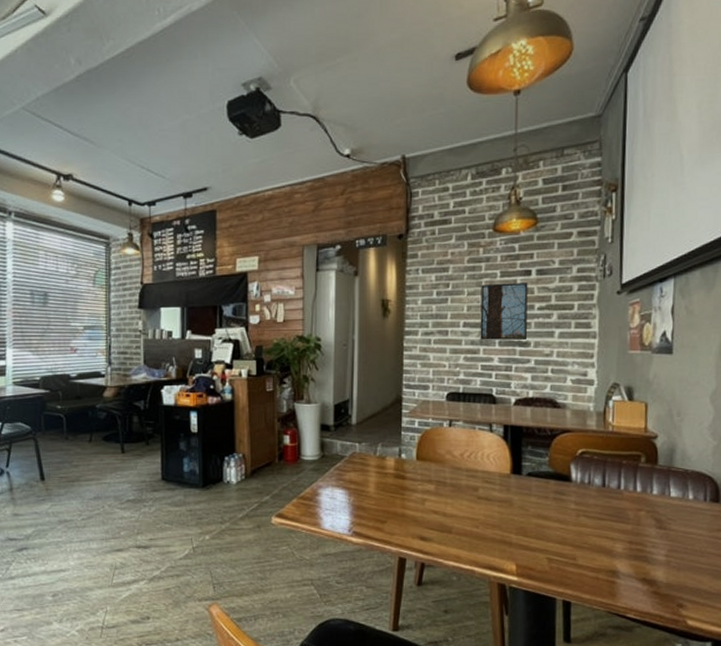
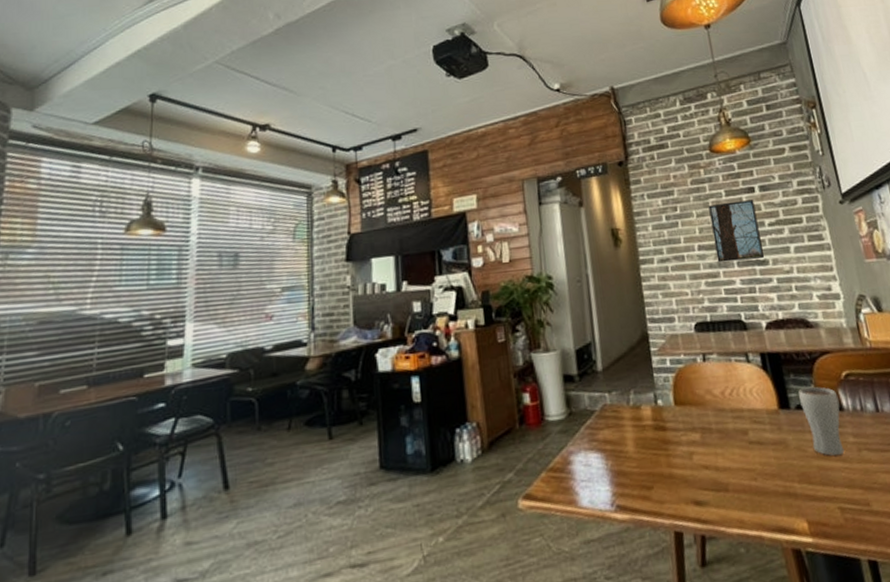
drinking glass: none [532,458,569,518] -> present [798,386,845,456]

